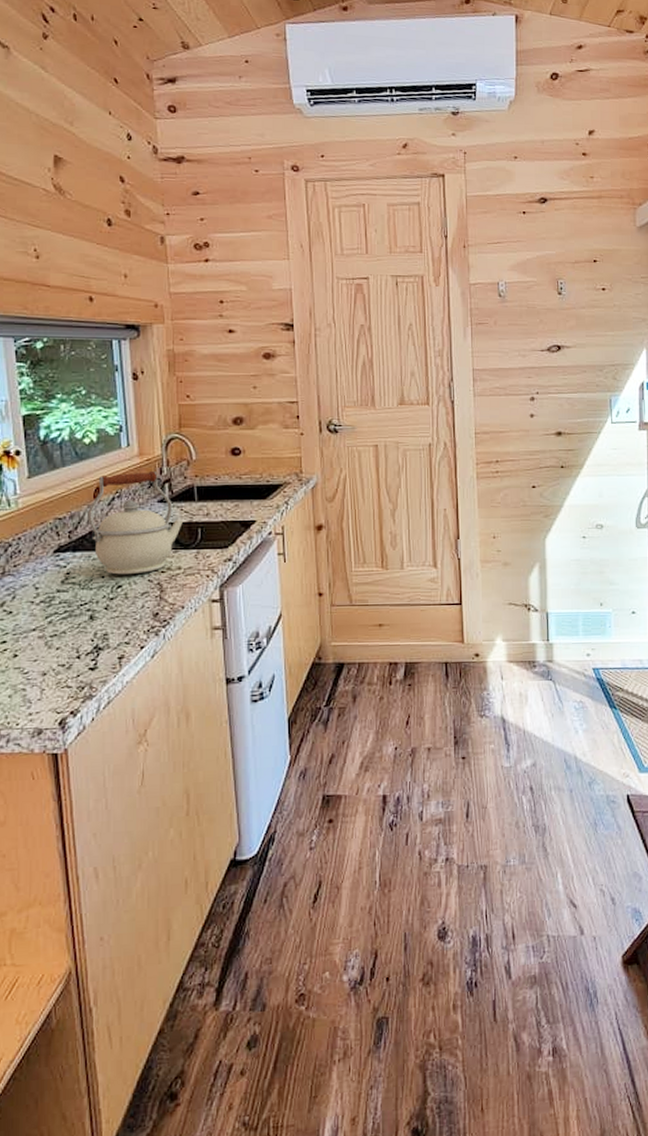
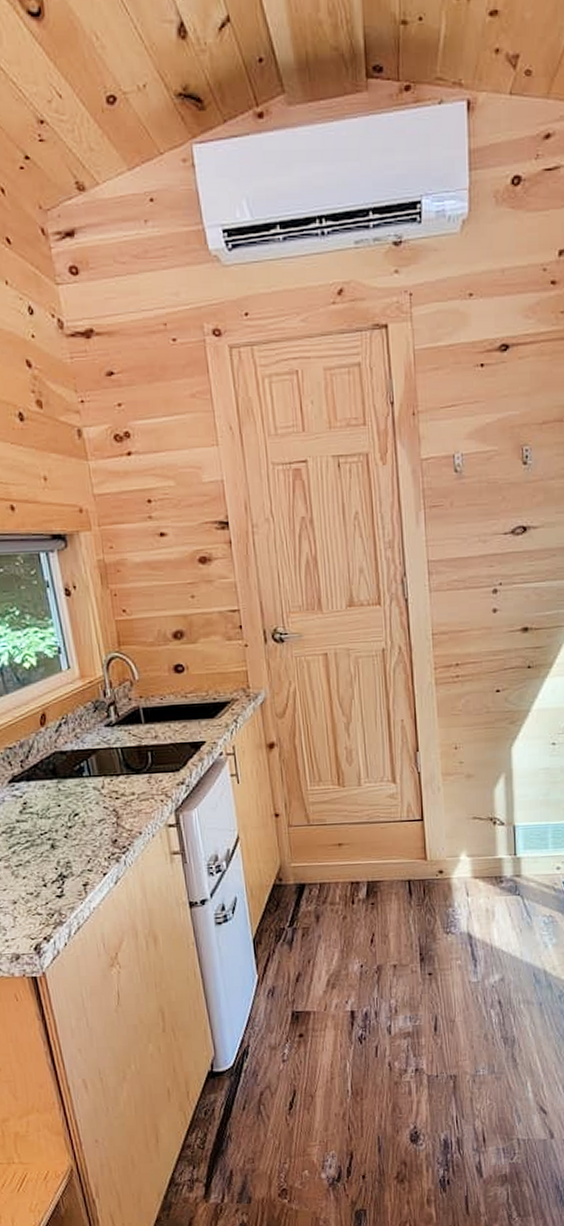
kettle: present [87,470,183,575] -> none [36,693,132,803]

